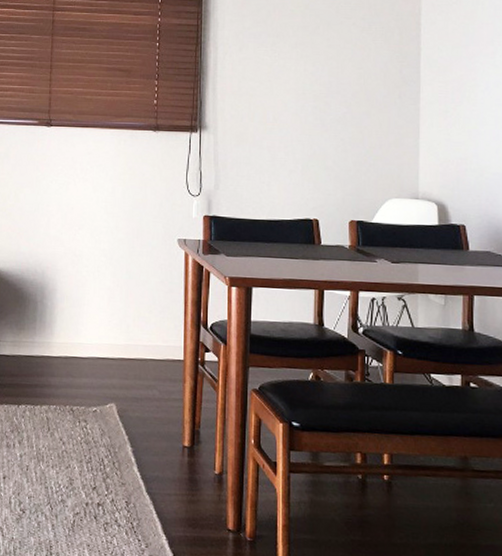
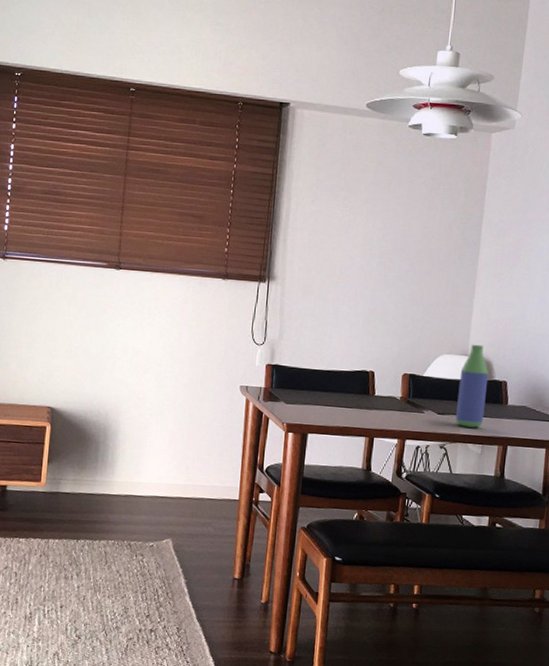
bottle: none [412,186,444,277] -> present [456,344,489,428]

